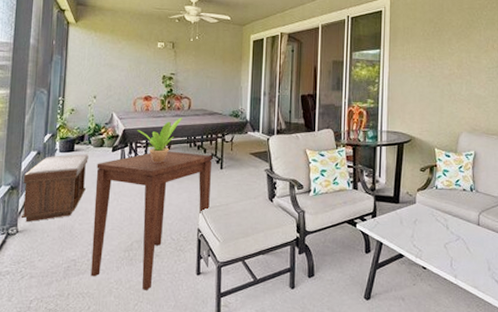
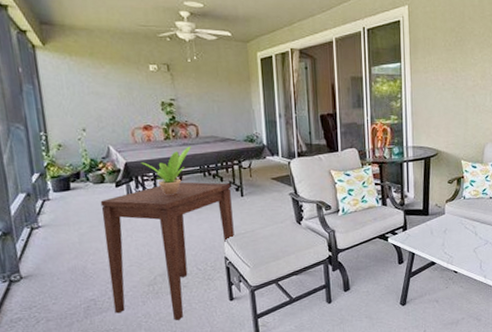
bench: present [20,154,89,223] -> none [16,192,93,268]

